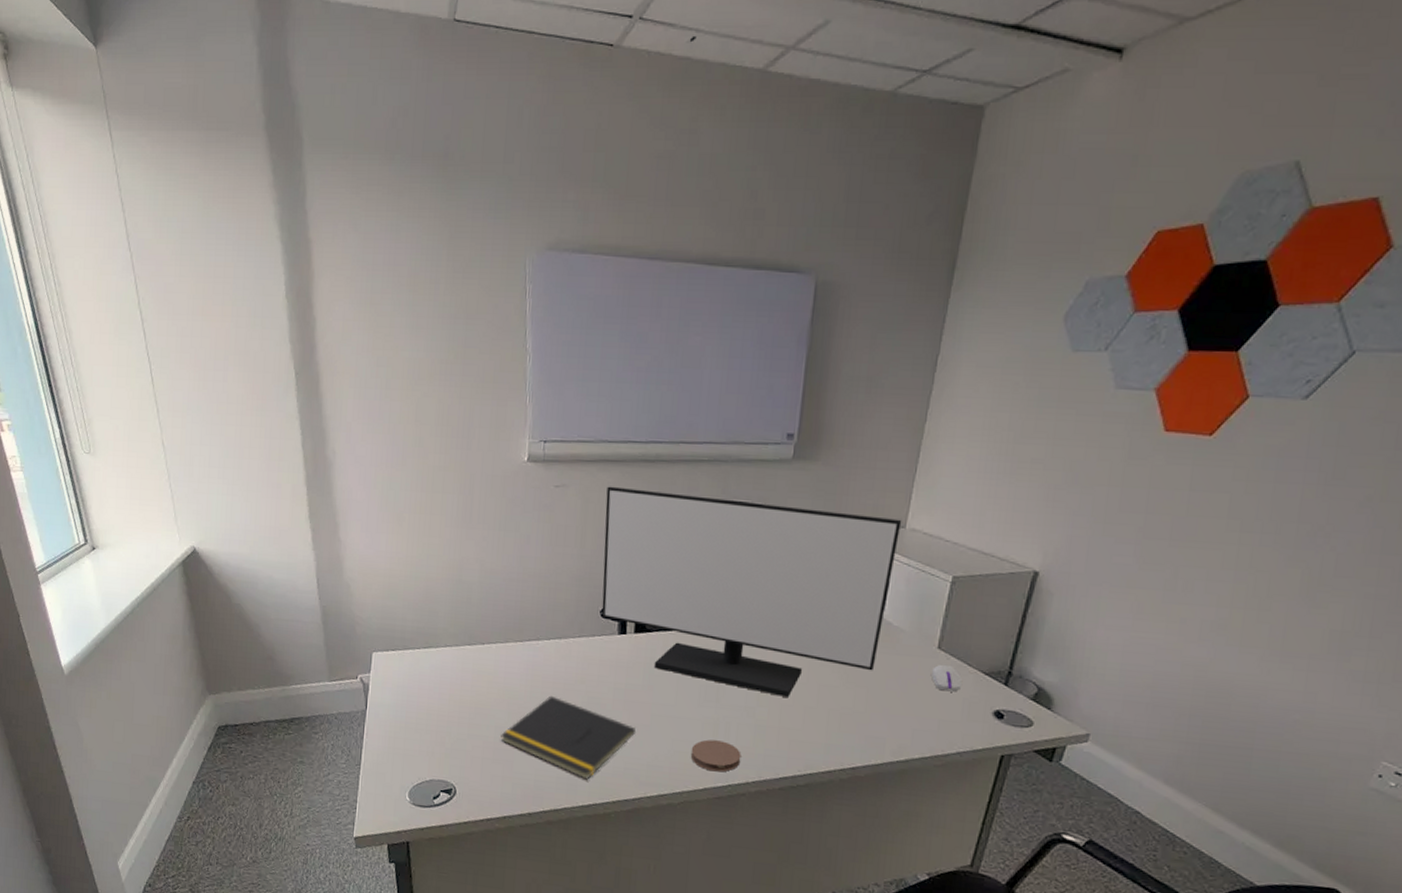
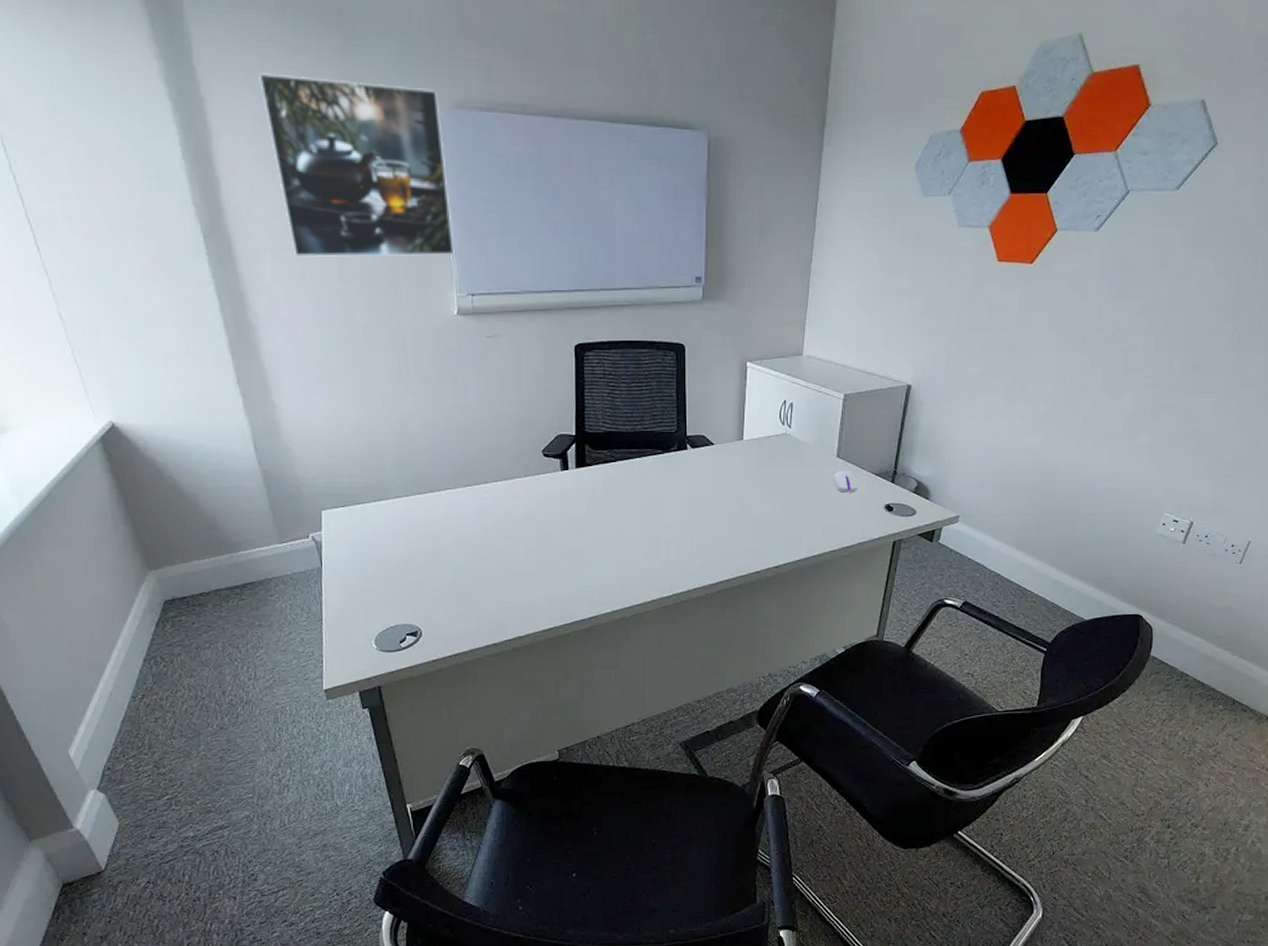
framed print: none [363,216,532,400] -> present [259,73,455,258]
notepad: present [501,695,637,780] -> none [460,533,587,606]
monitor: present [601,486,902,697] -> none [537,334,799,512]
coaster: present [690,739,742,773] -> none [637,556,682,584]

